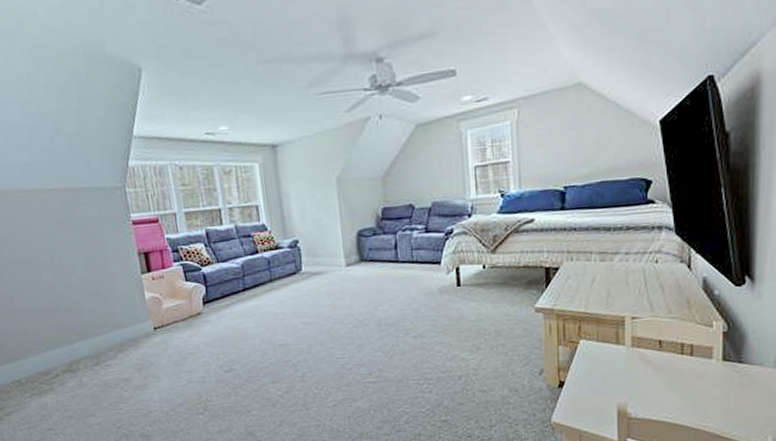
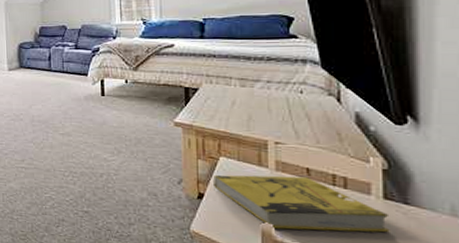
book: none [573,349,728,406] -> present [212,174,392,233]

